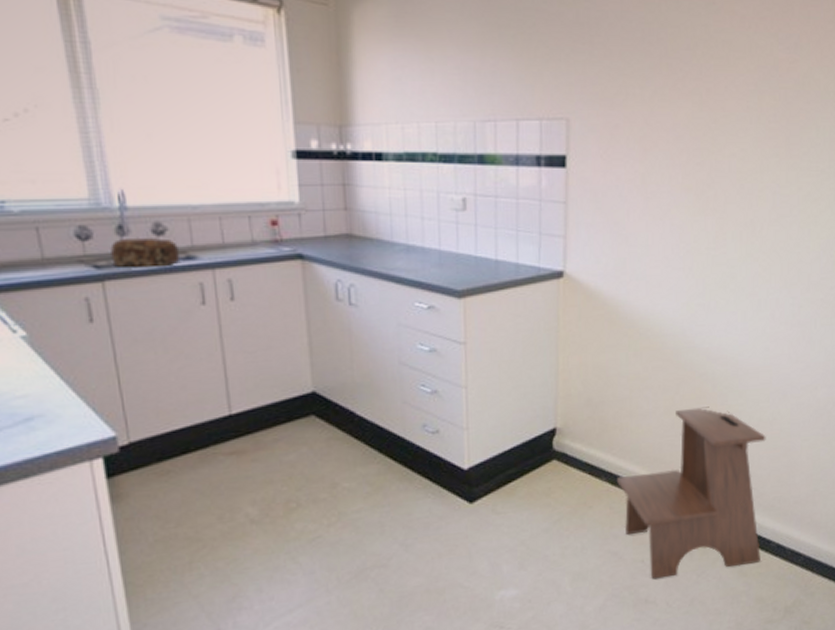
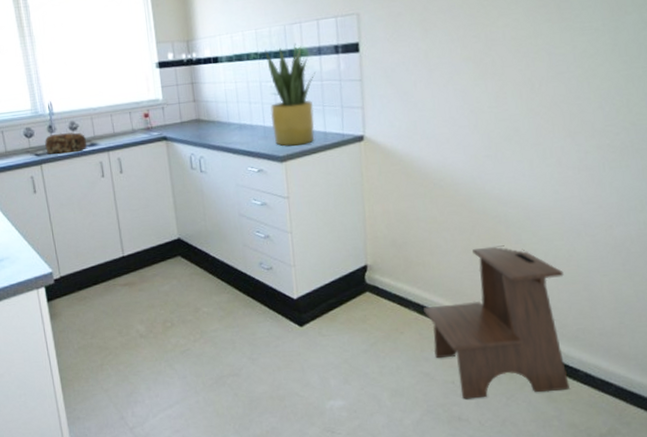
planter: none [446,146,510,279] -> present [264,43,315,147]

